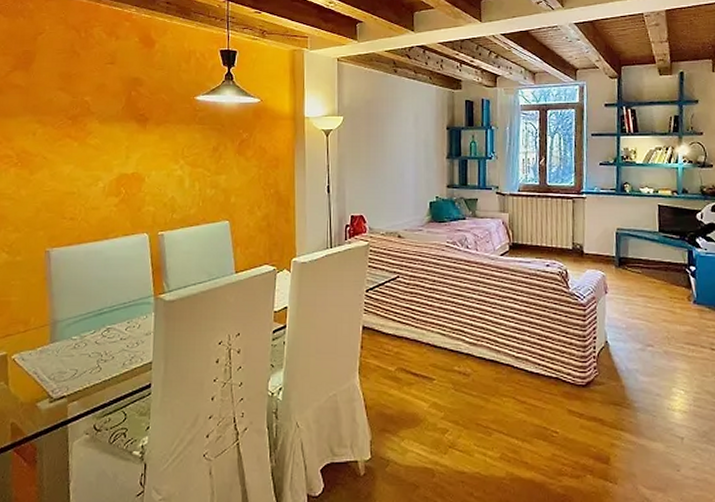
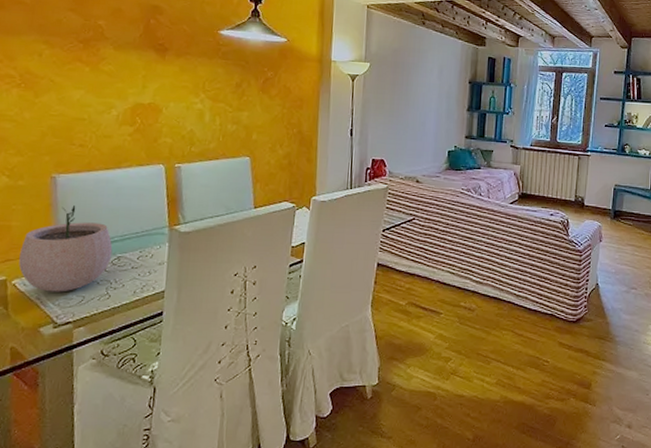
plant pot: none [17,277,103,366] -> present [19,204,113,292]

